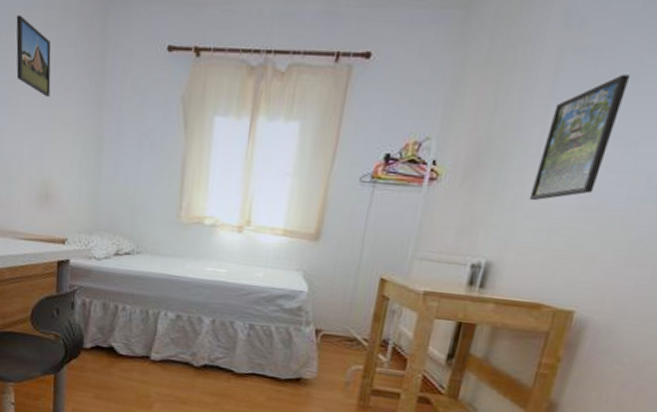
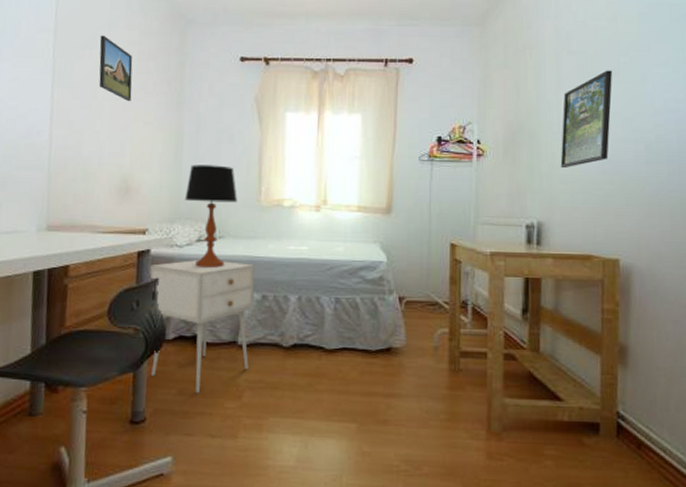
nightstand: none [69,273,171,400] -> present [149,260,255,394]
table lamp: none [103,172,157,284] -> present [184,164,237,268]

